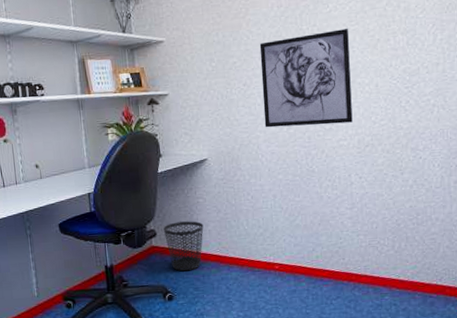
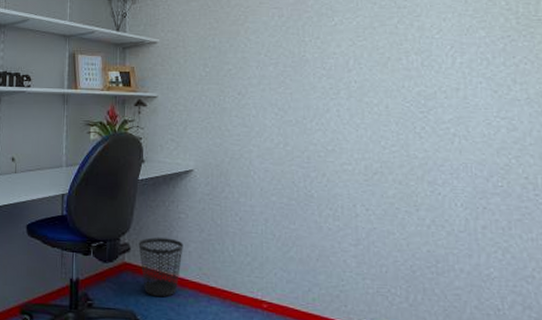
wall art: present [259,29,353,128] -> none [257,44,359,145]

